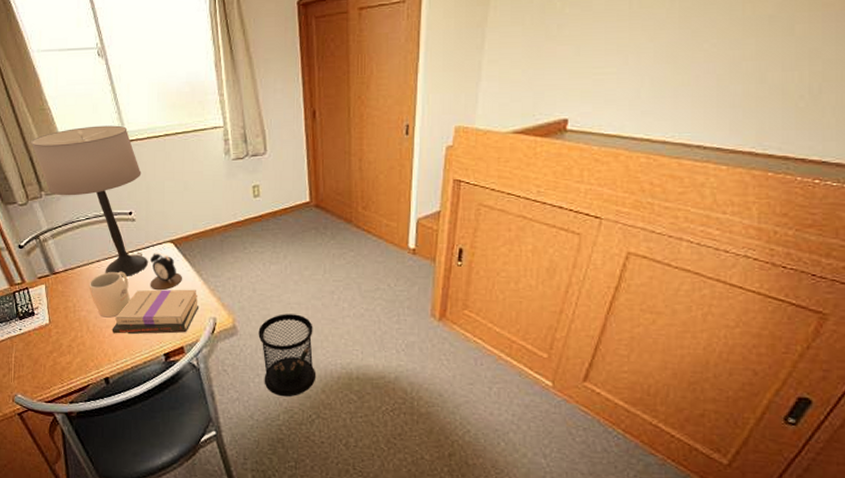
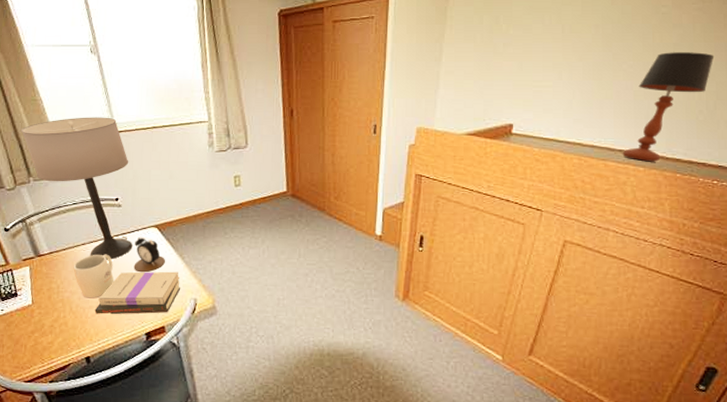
pencil holder: present [258,314,316,396] -> none [236,295,291,373]
table lamp: none [700,24,822,159] -> present [622,52,715,162]

